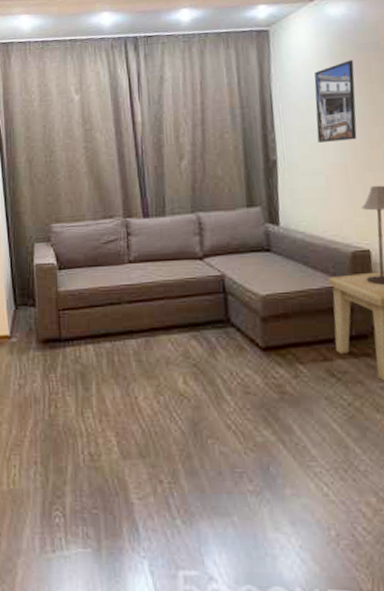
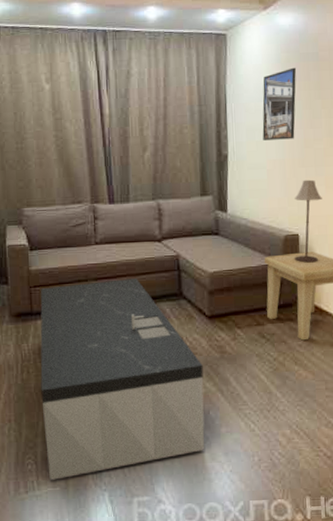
coffee table: none [69,302,265,539] -> present [40,279,205,480]

